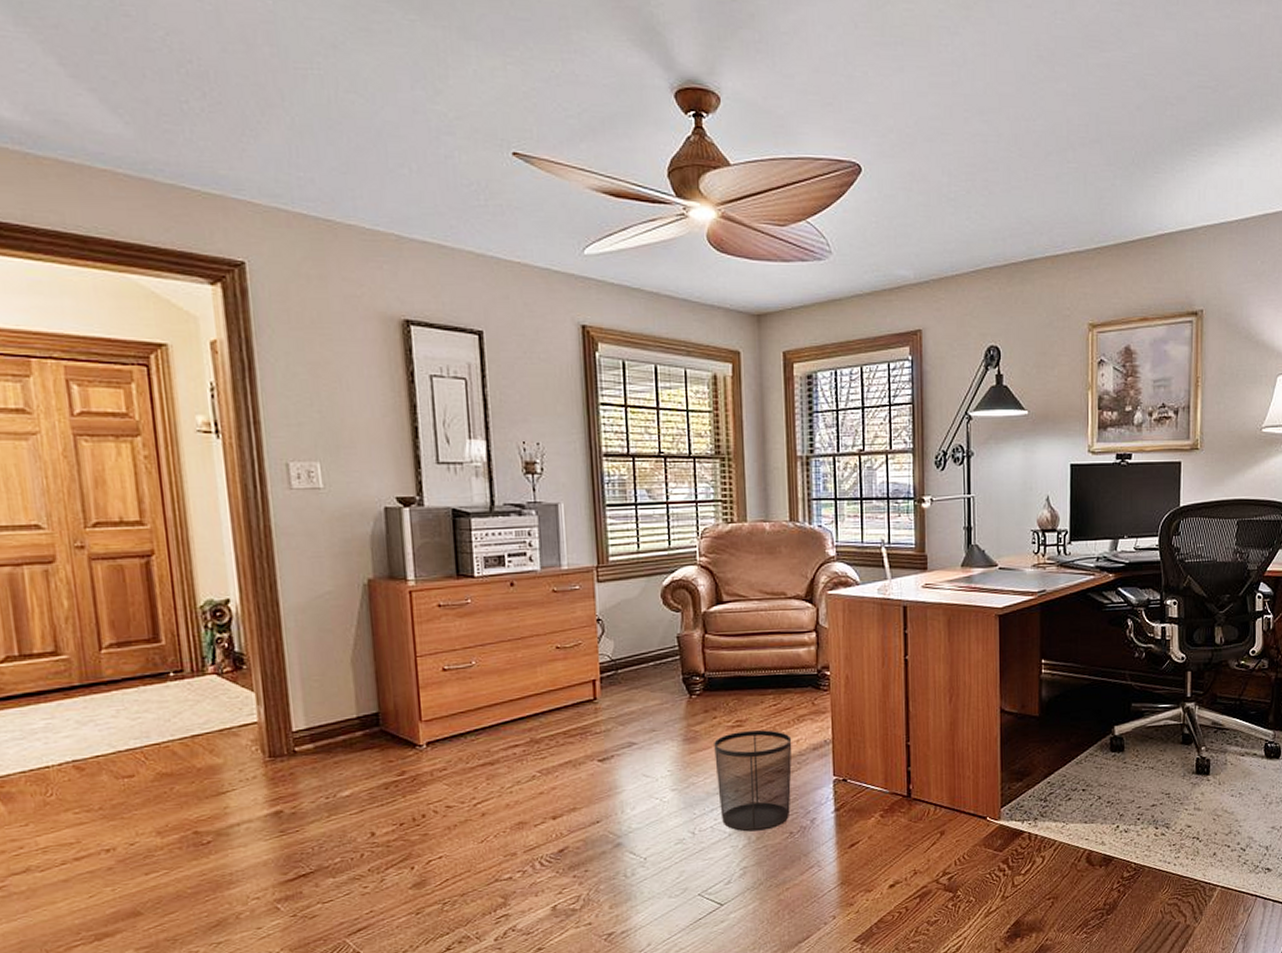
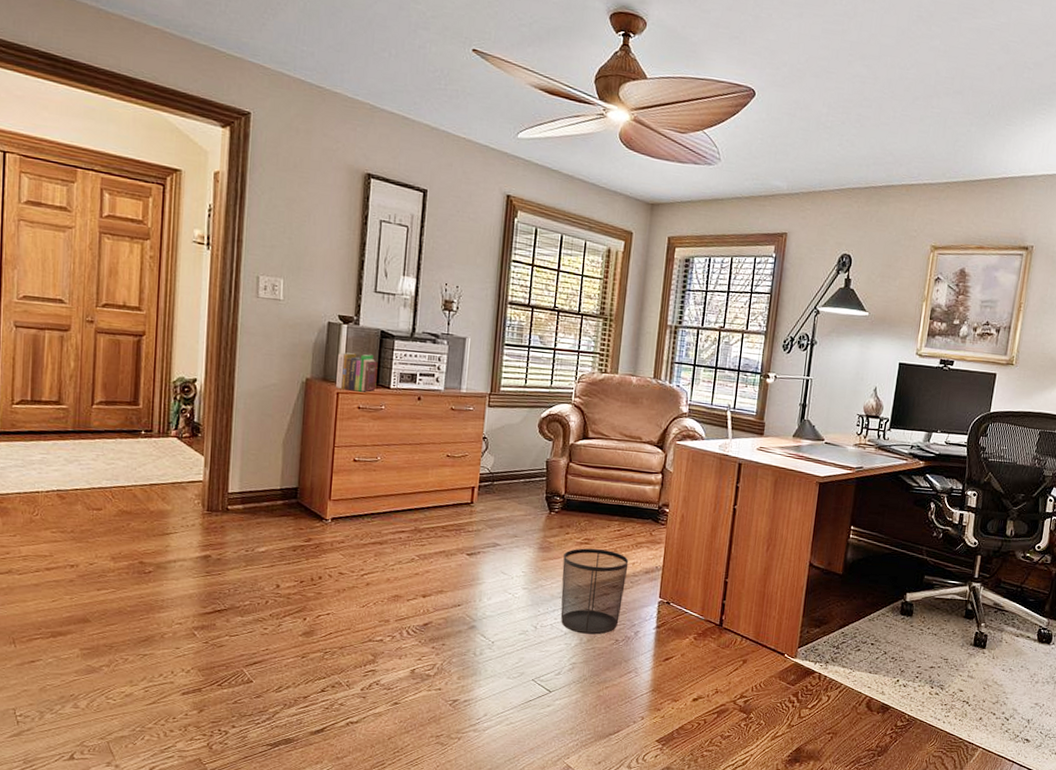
books: none [403,539,456,588] -> present [336,352,377,393]

